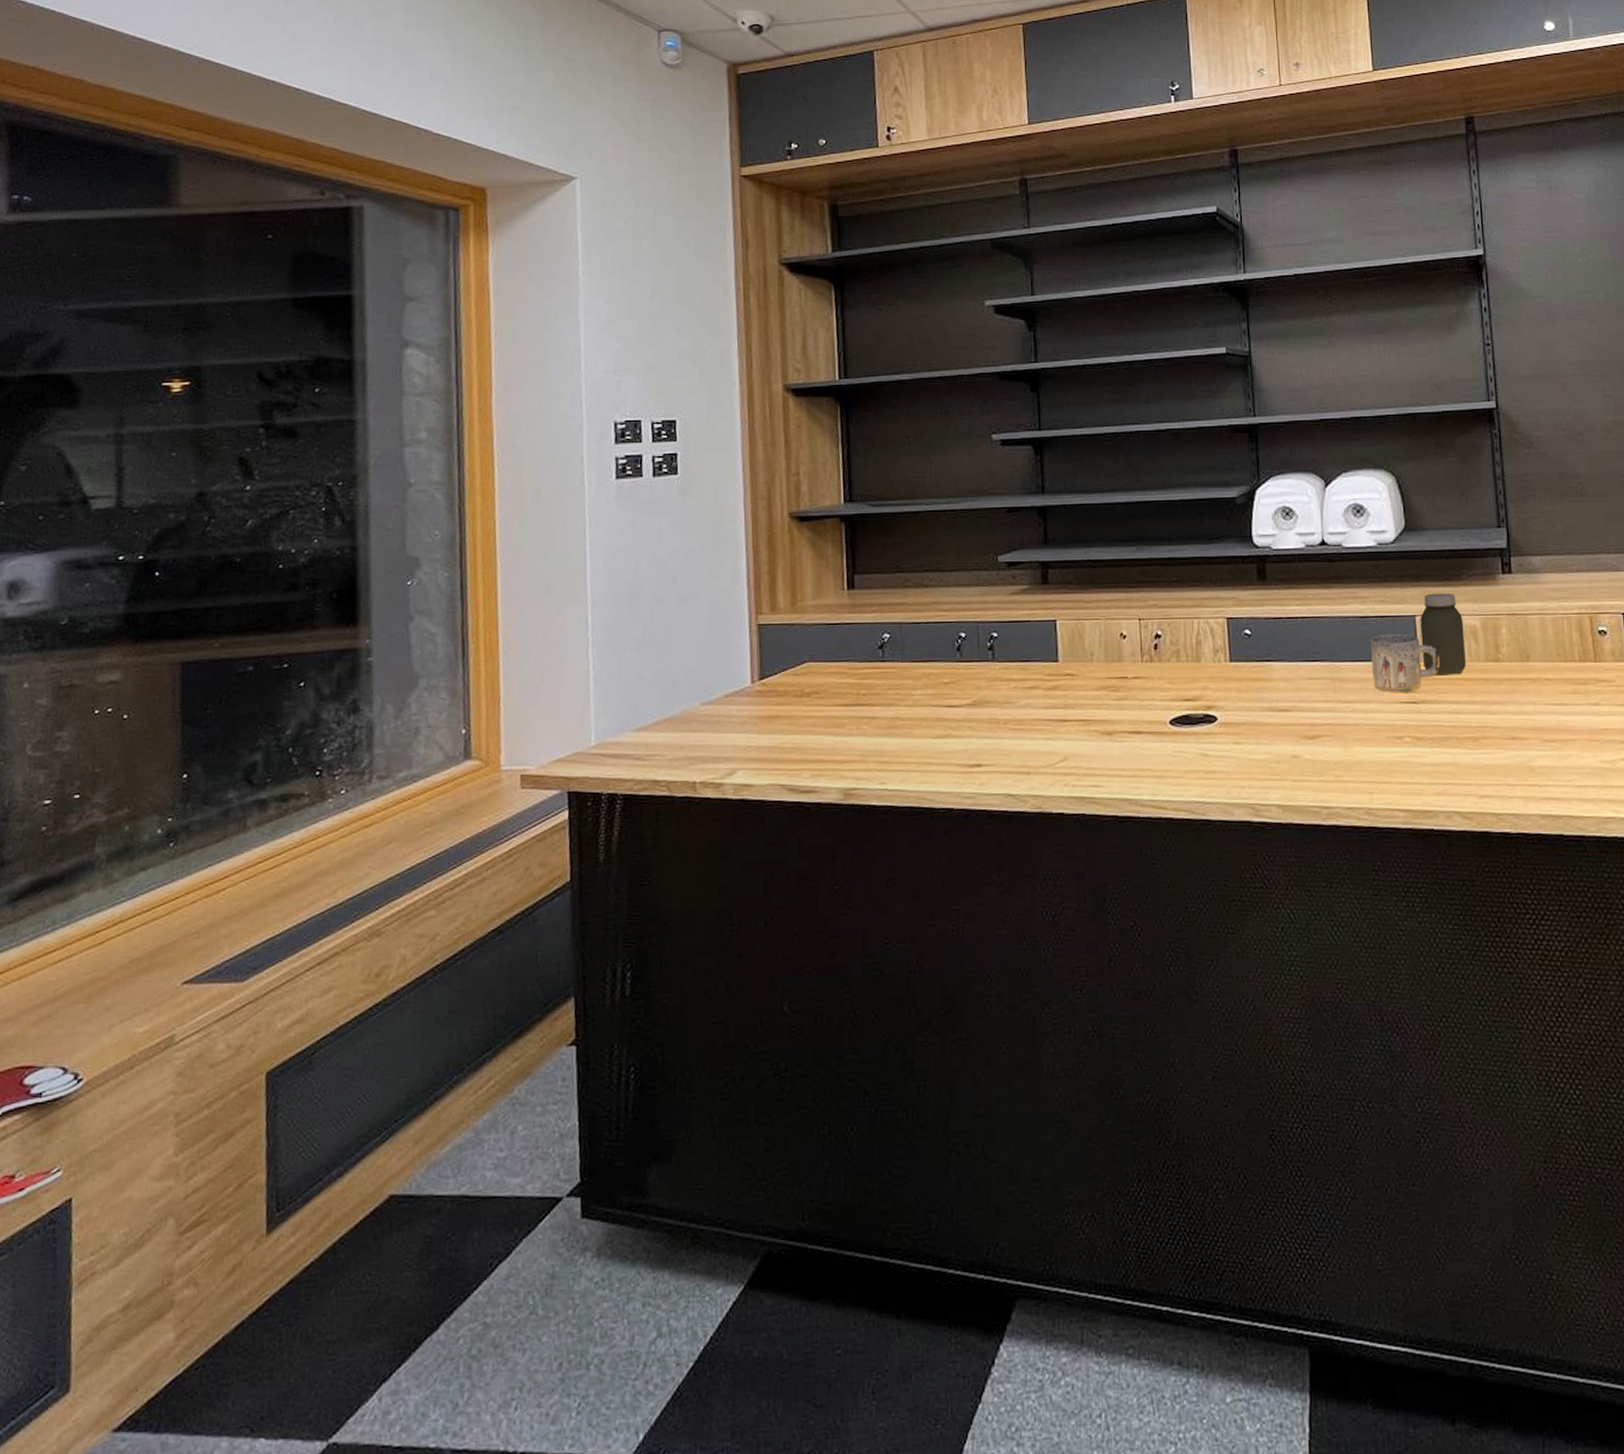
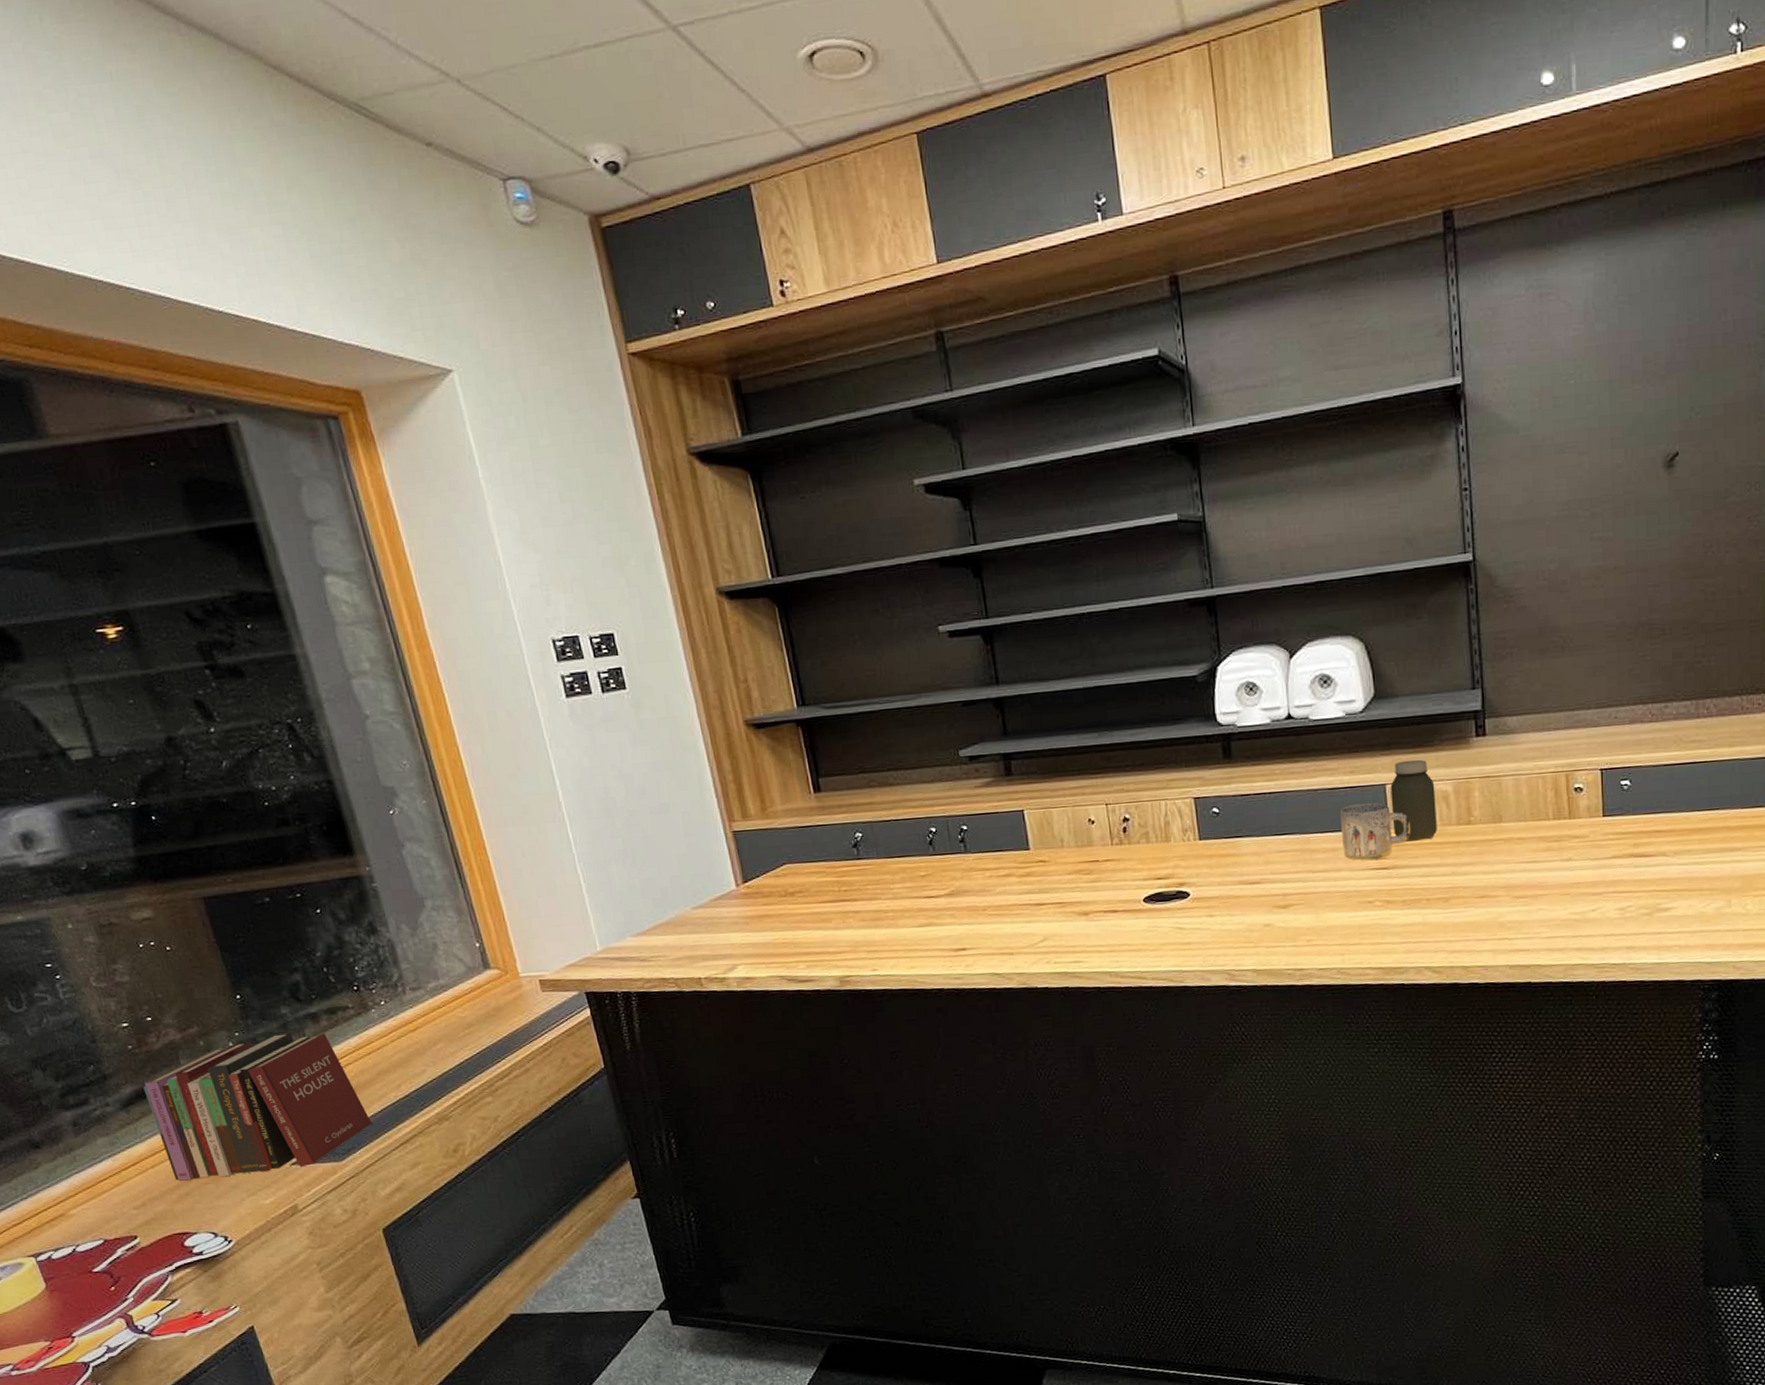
books: none [40,820,292,999] -> present [143,1032,372,1182]

